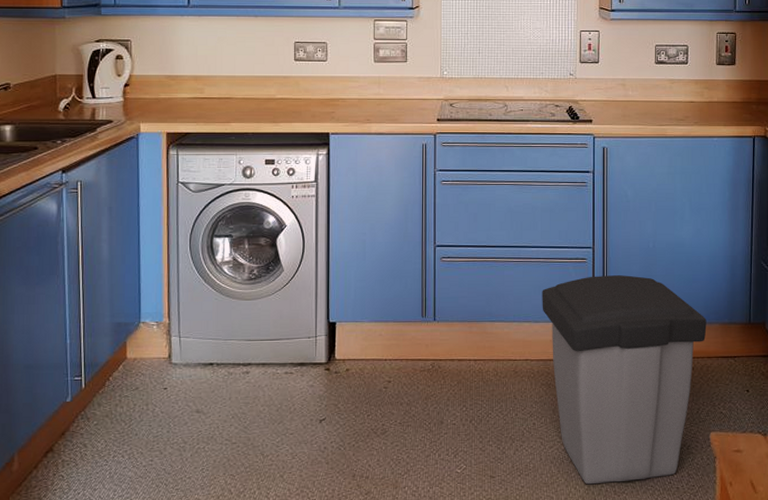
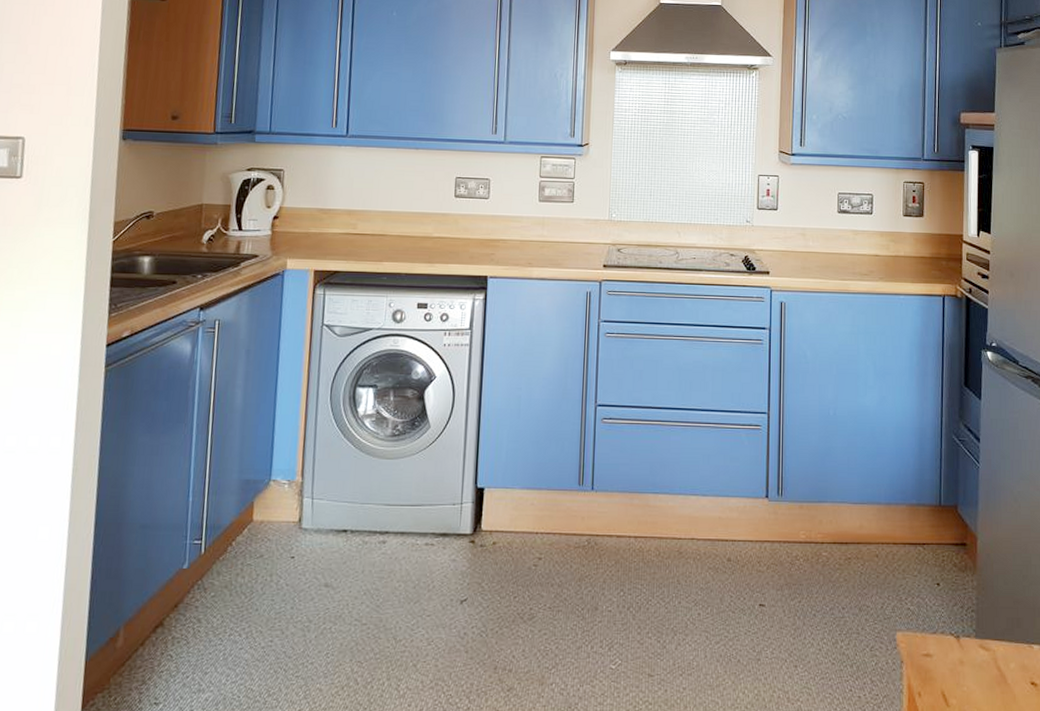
trash can: present [542,275,707,485] -> none [711,445,892,689]

